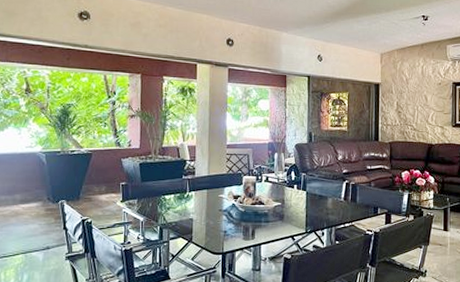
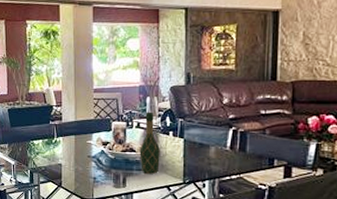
wine bottle: none [267,166,286,225] -> present [139,111,160,174]

